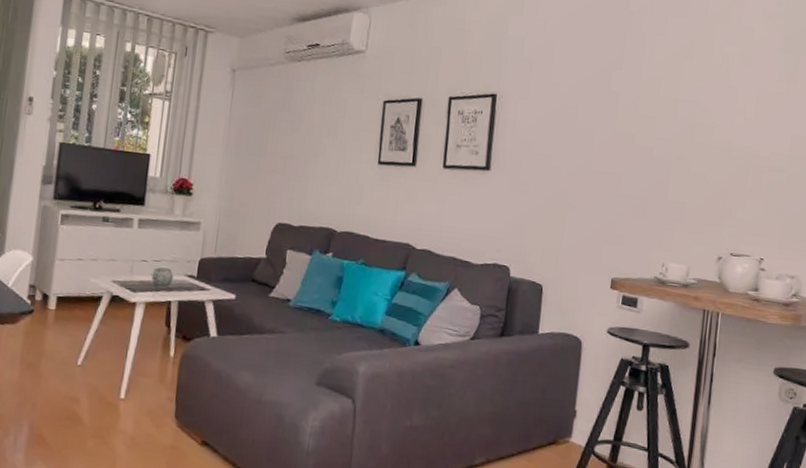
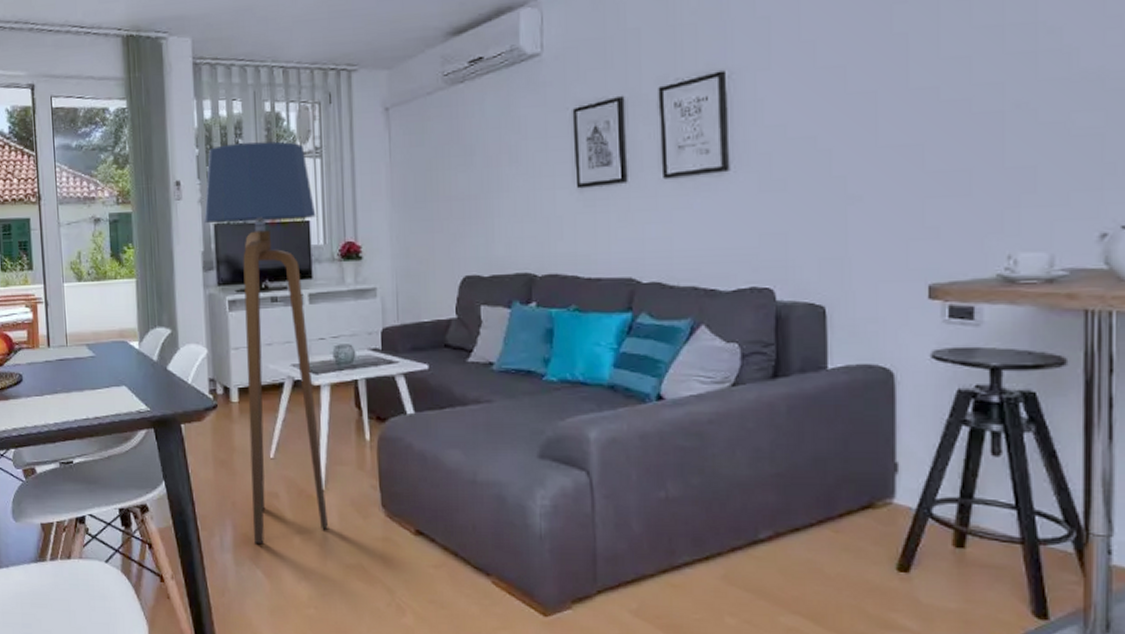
floor lamp: none [47,72,158,446] -> present [204,141,328,545]

